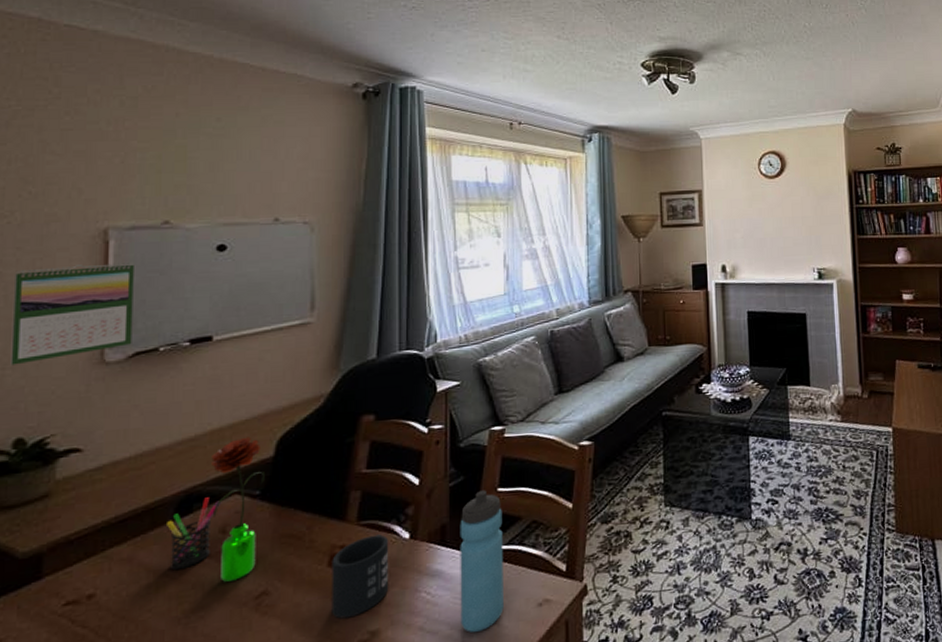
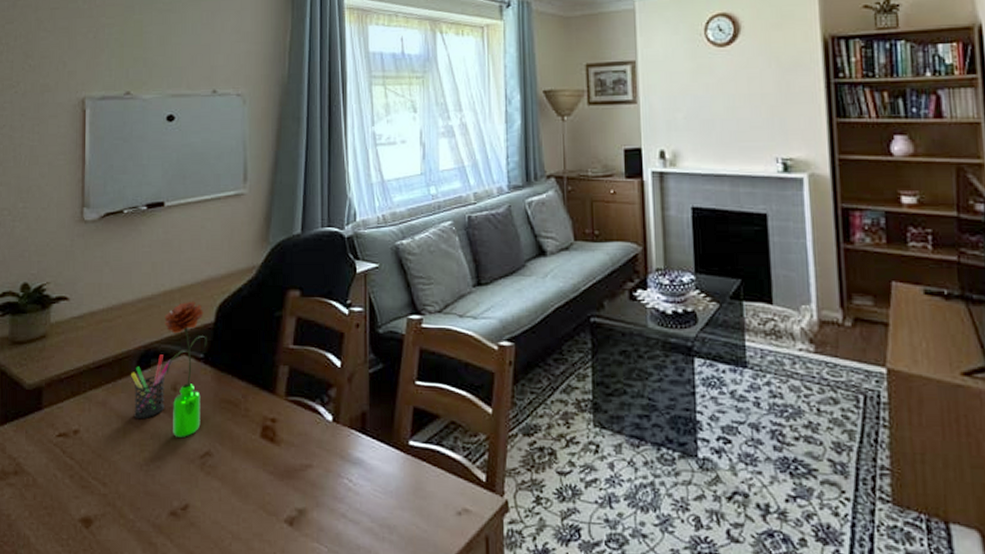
calendar: present [10,262,134,365] -> none [18,130,104,218]
mug: present [332,534,389,619] -> none [264,412,314,492]
water bottle: present [460,490,504,633] -> none [379,381,423,531]

